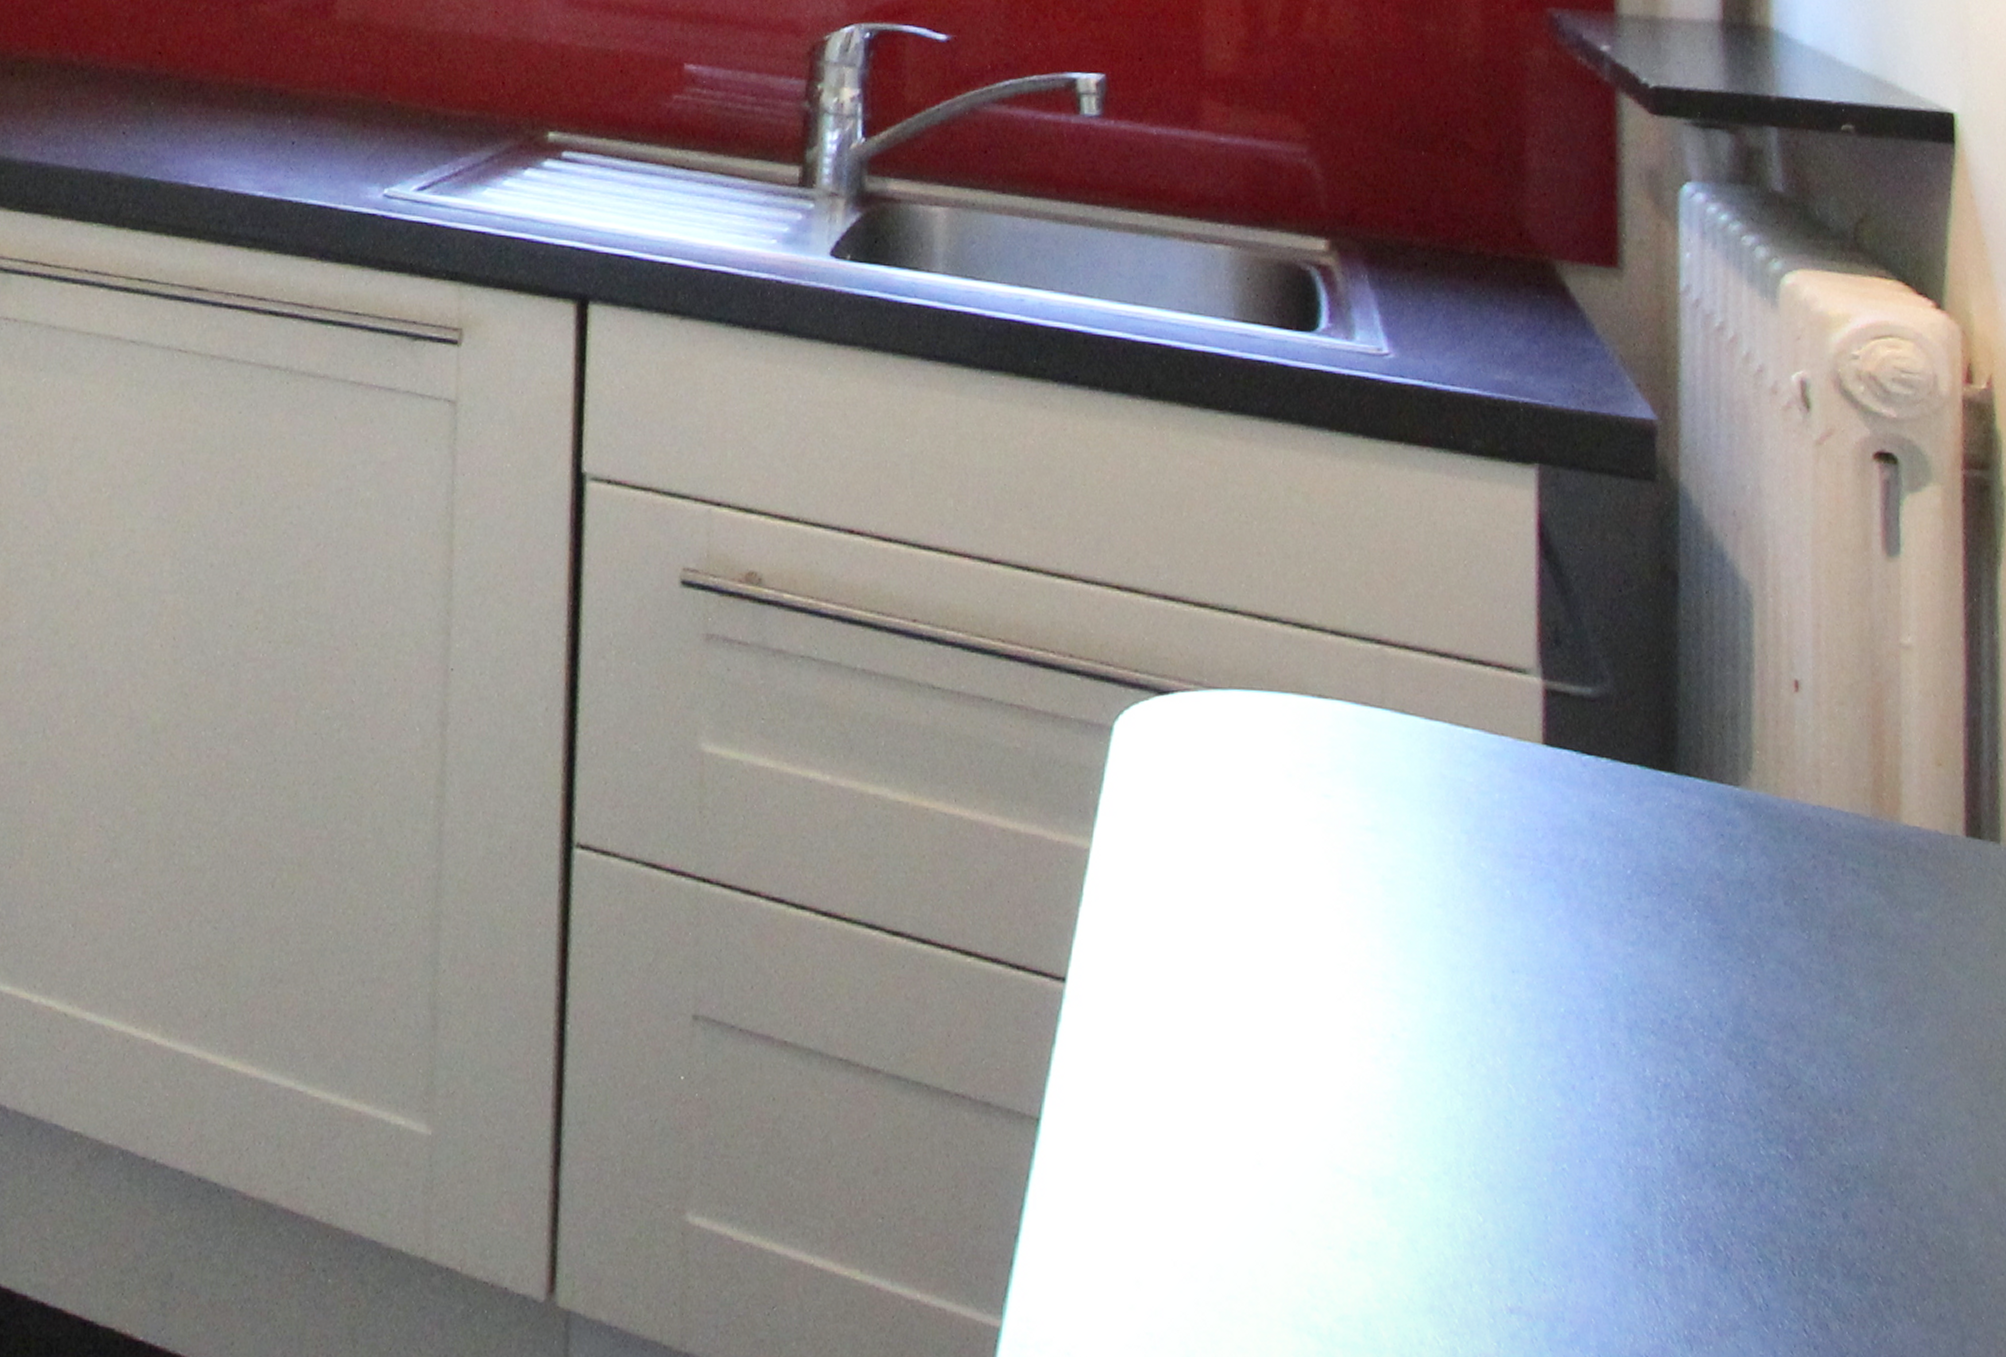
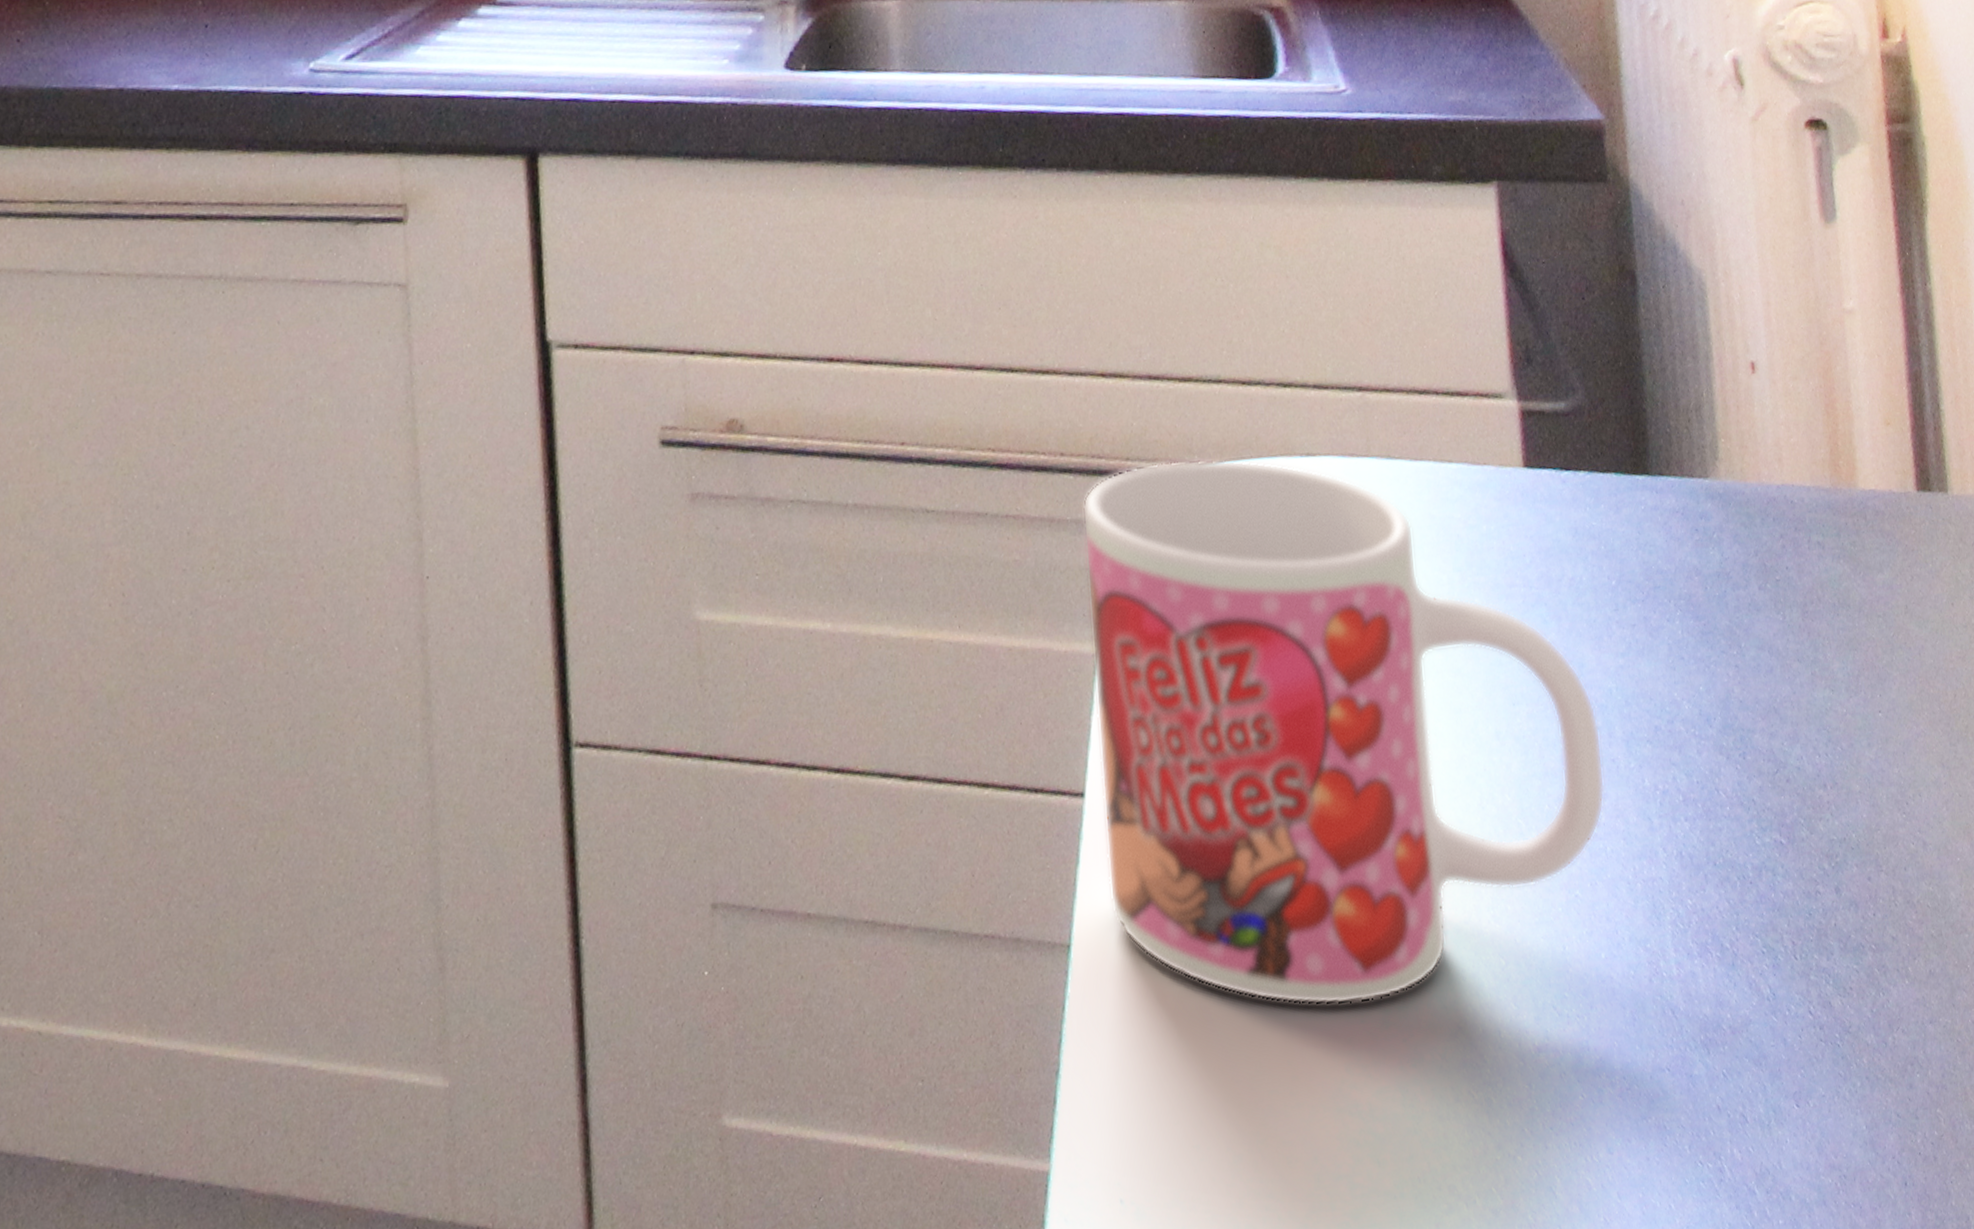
mug: none [1083,679,1603,1231] -> present [1082,459,1606,1006]

